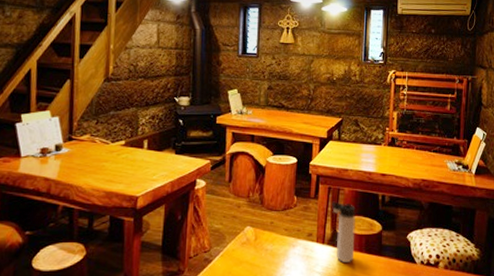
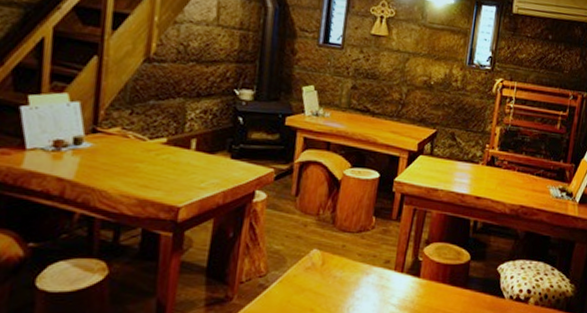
thermos bottle: present [331,201,356,262] -> none [415,225,443,294]

